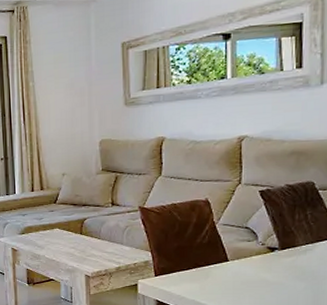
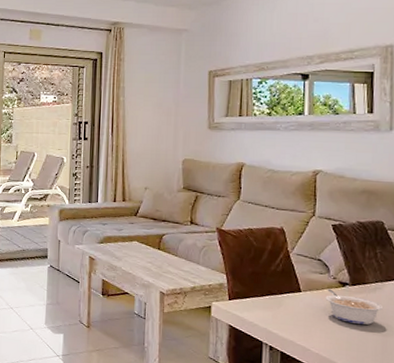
legume: none [254,255,315,288] -> present [325,288,384,325]

